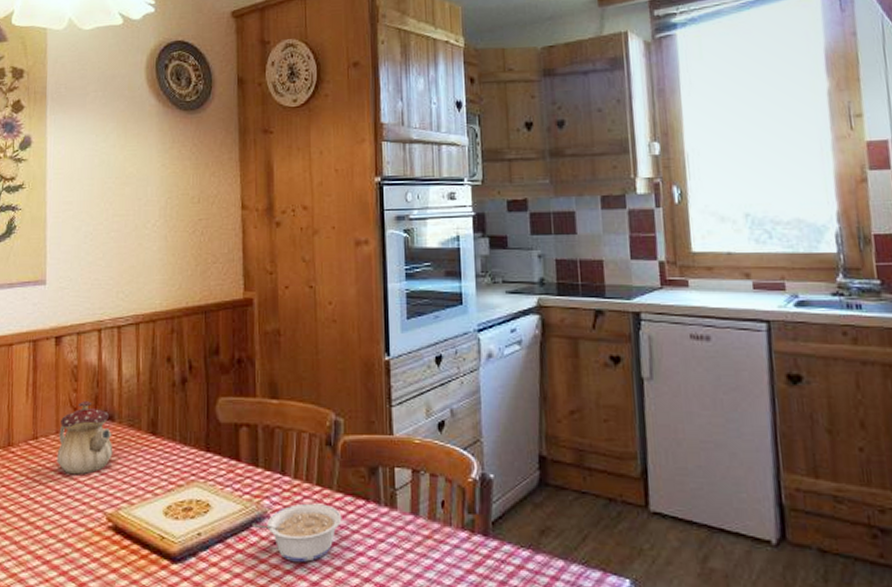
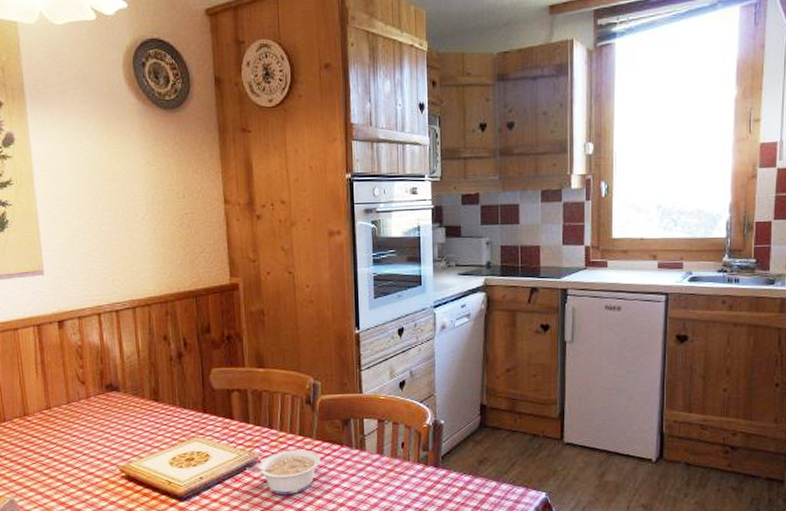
teapot: present [56,400,113,475] -> none [70,374,121,437]

